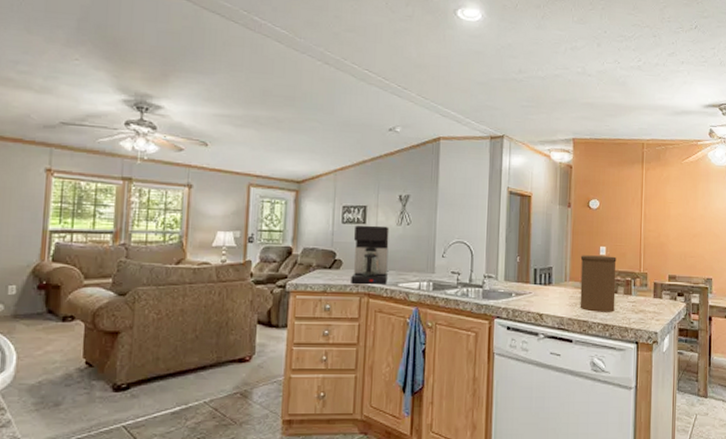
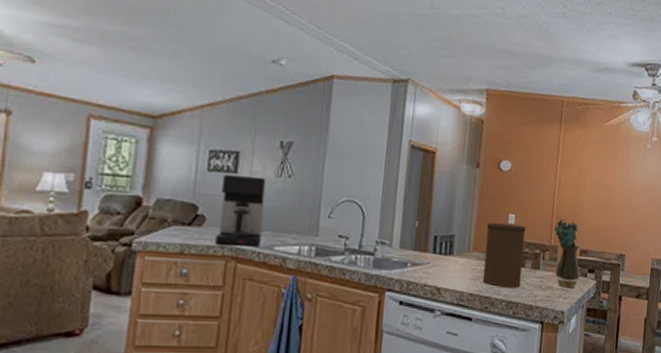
vase: none [642,247,670,311] -> present [553,217,580,289]

